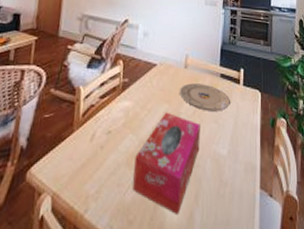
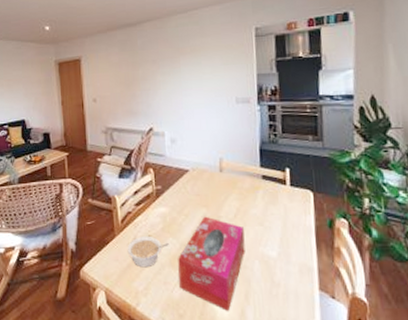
legume: none [83,131,128,168] -> present [127,235,169,268]
plate: present [179,83,230,112] -> none [216,187,276,214]

